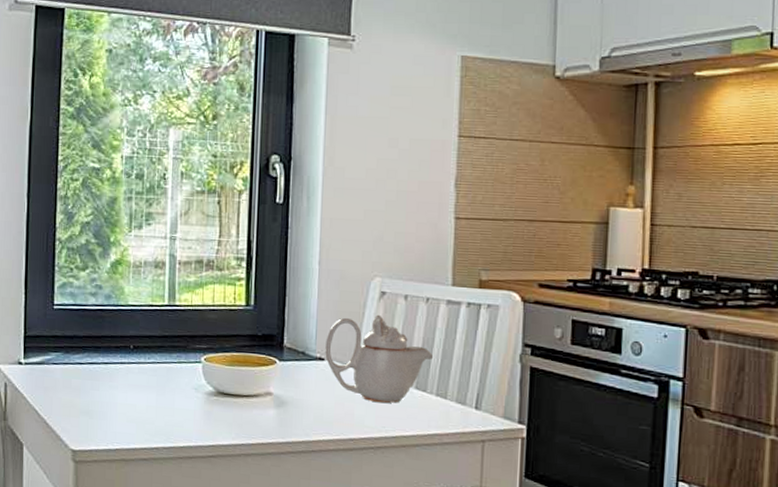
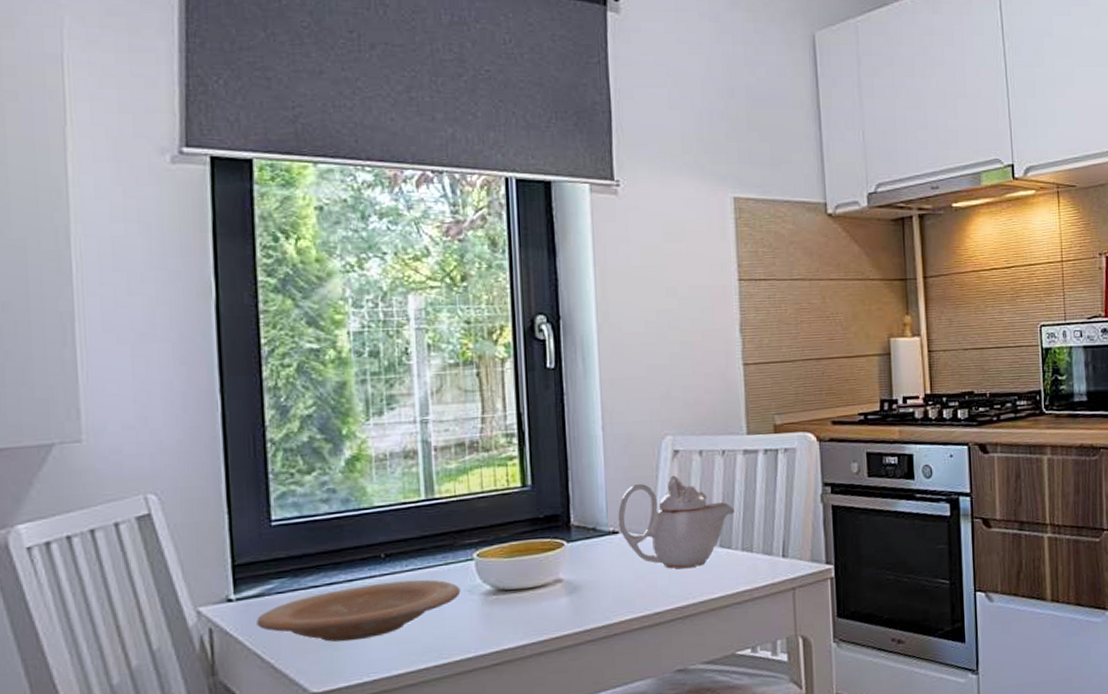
plate: none [37,369,189,414] -> present [256,579,461,642]

